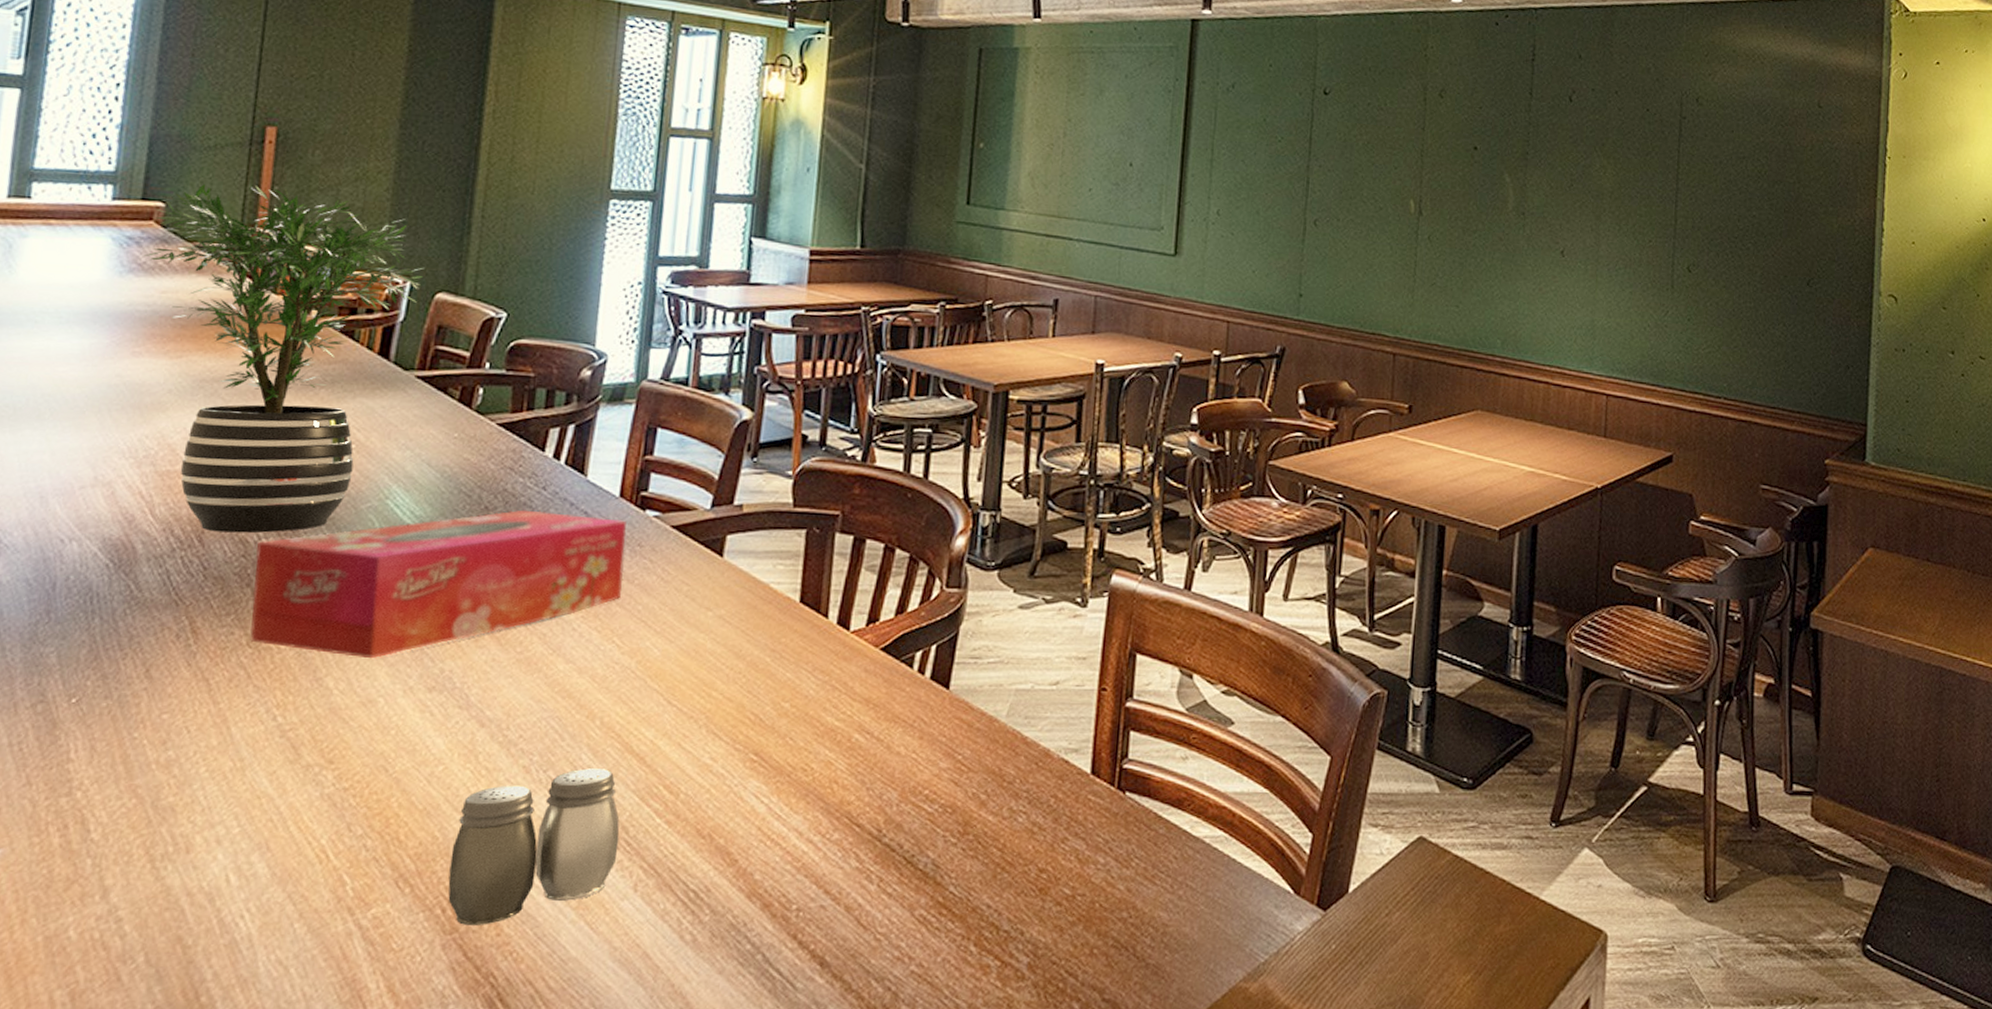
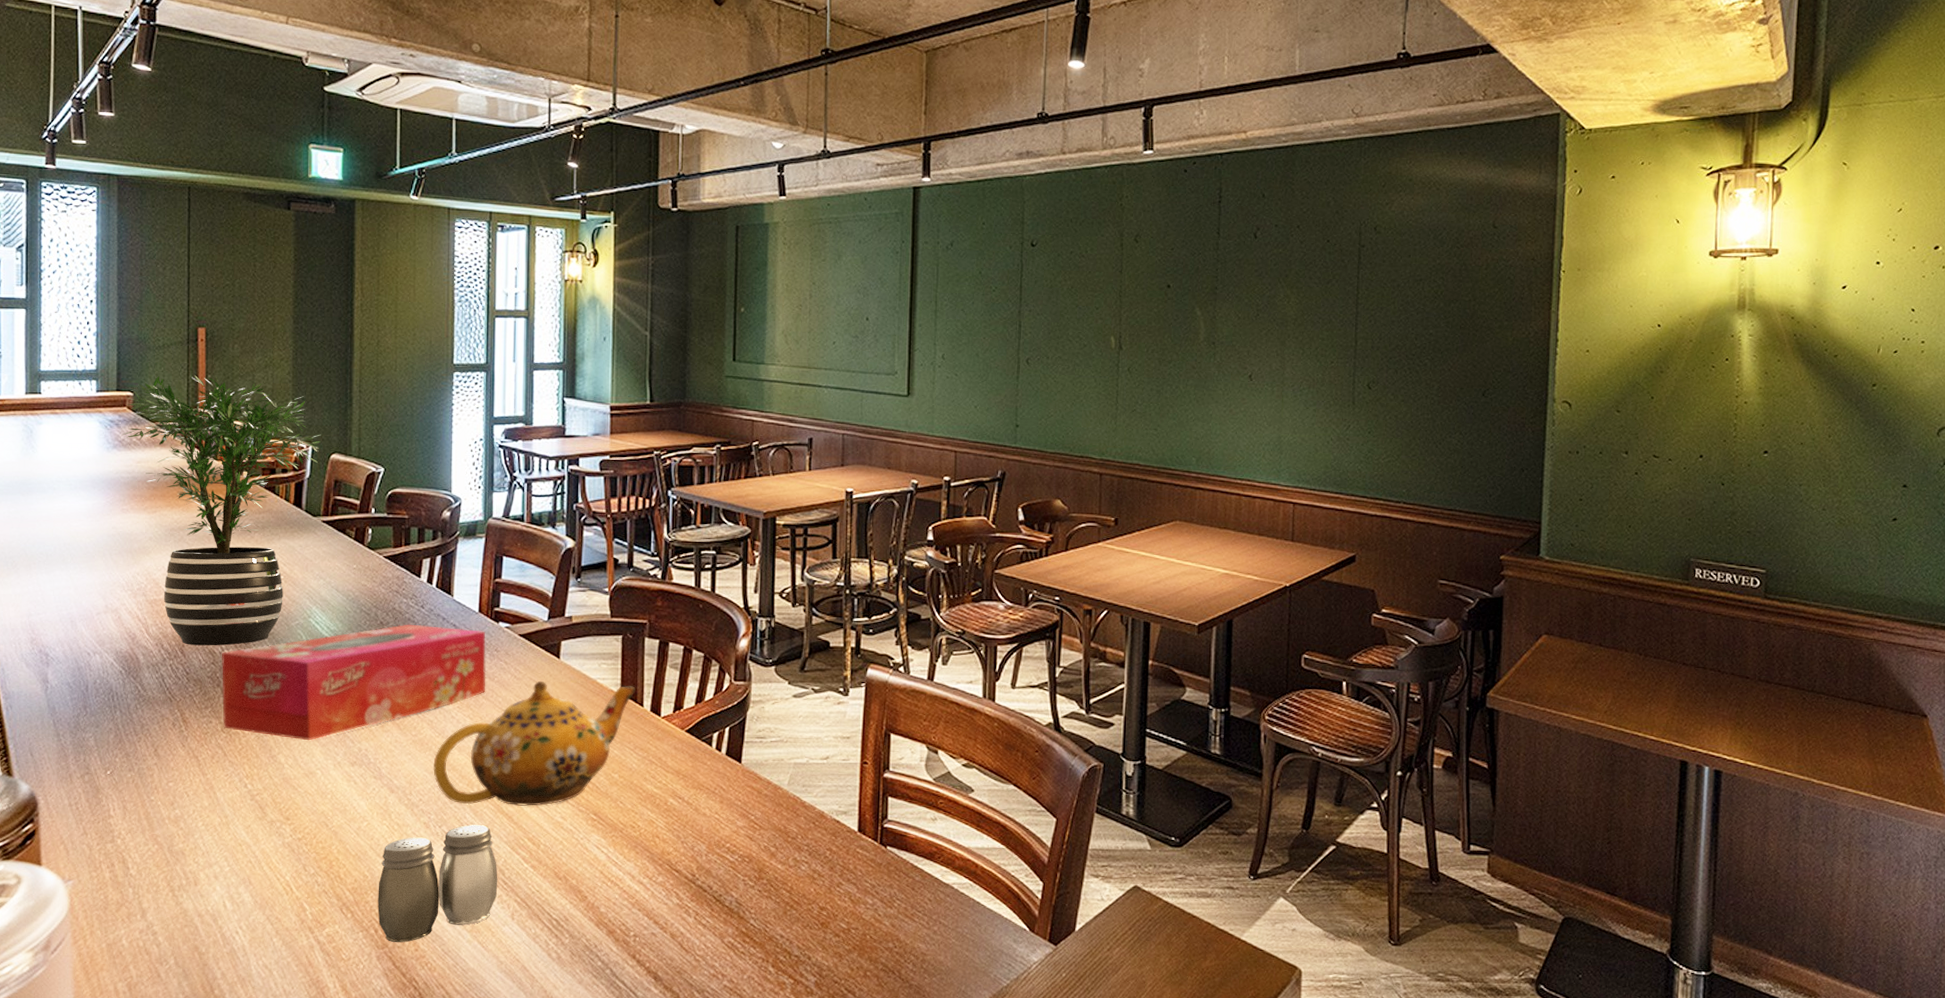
teapot: none [541,584,820,744] -> present [433,680,636,806]

